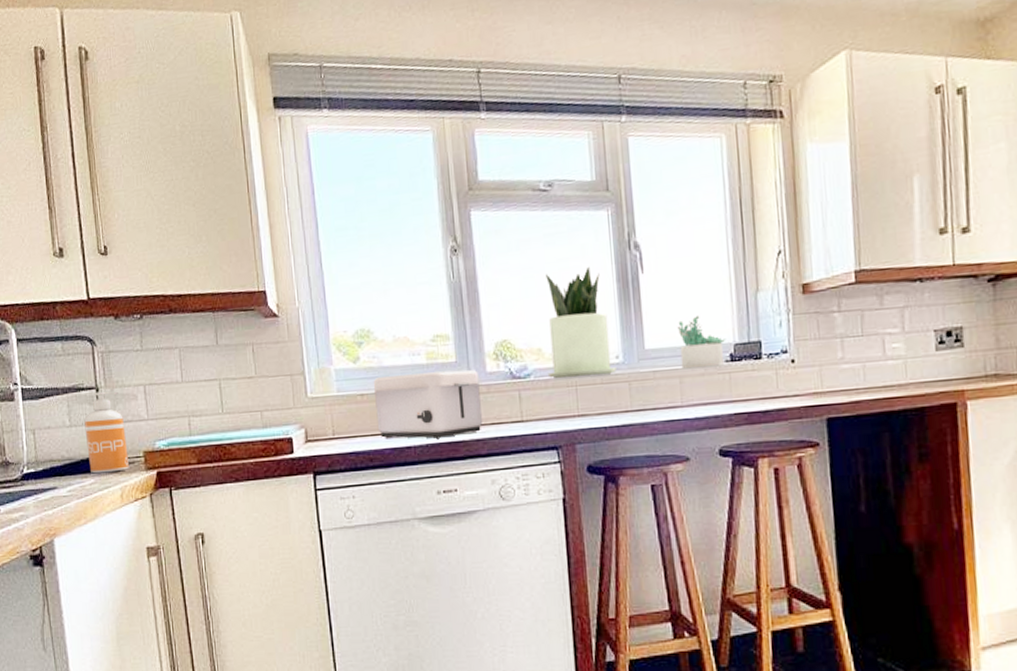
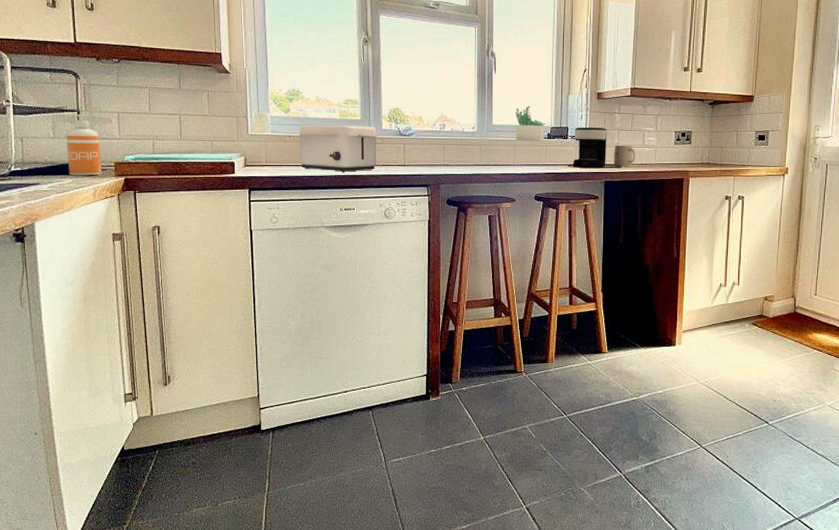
planter: present [546,266,618,379] -> none [425,64,473,139]
coffee maker: none [766,336,853,402] -> present [568,127,622,169]
mug: none [836,359,874,394] -> present [613,146,636,167]

